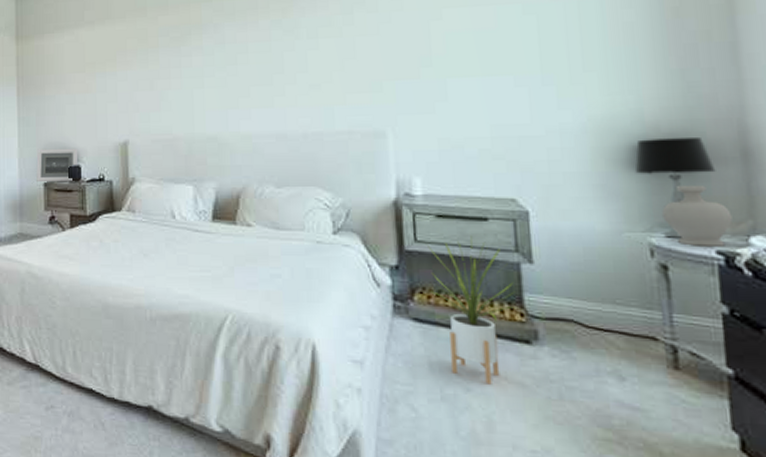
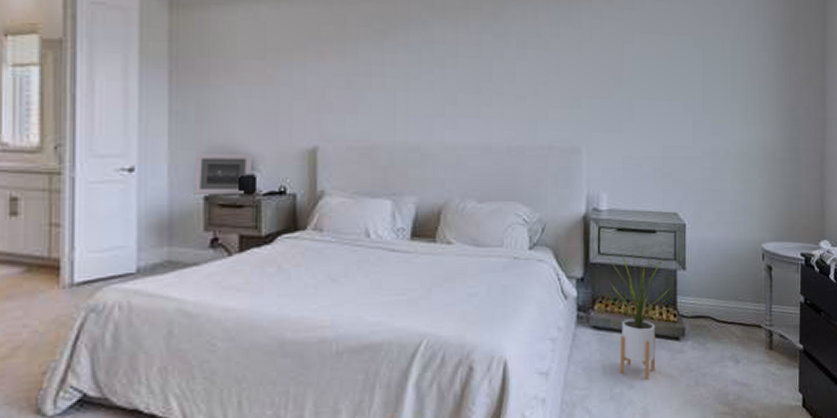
table lamp: present [634,138,716,240] -> none [758,163,805,245]
decorative vase: present [662,184,733,246] -> none [772,201,812,250]

